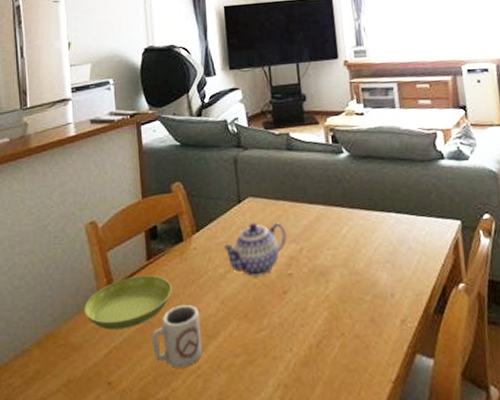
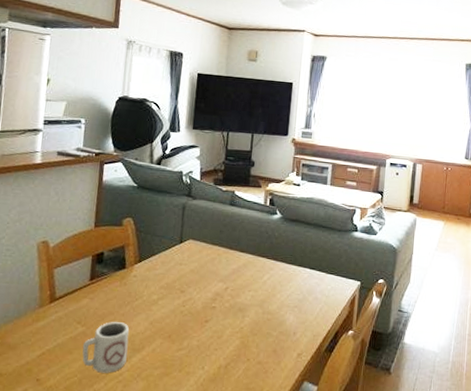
saucer: present [84,275,172,330] -> none [24,292,108,336]
teapot: present [223,222,287,277] -> none [160,261,217,306]

